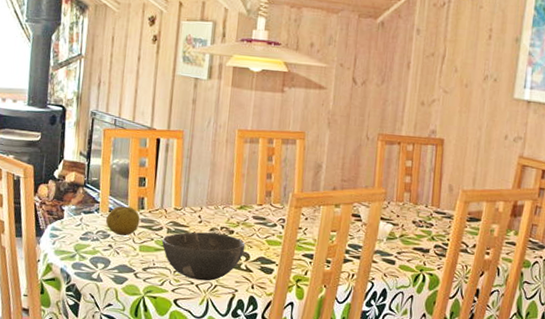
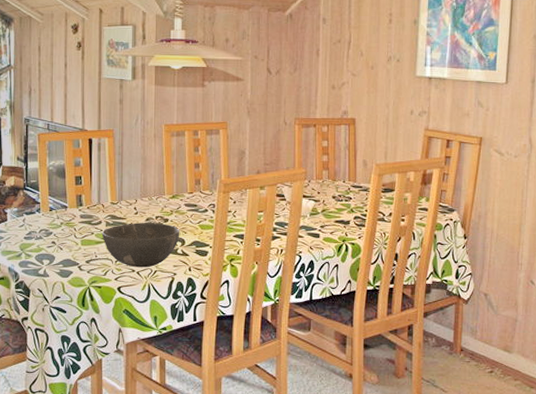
fruit: present [106,206,140,237] -> none [48,205,79,233]

